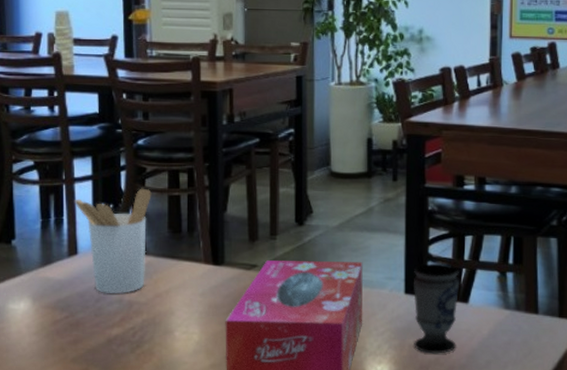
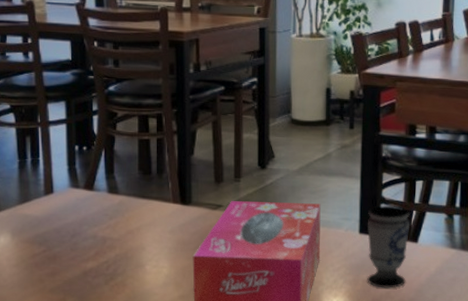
utensil holder: present [74,188,152,293] -> none [50,132,123,230]

